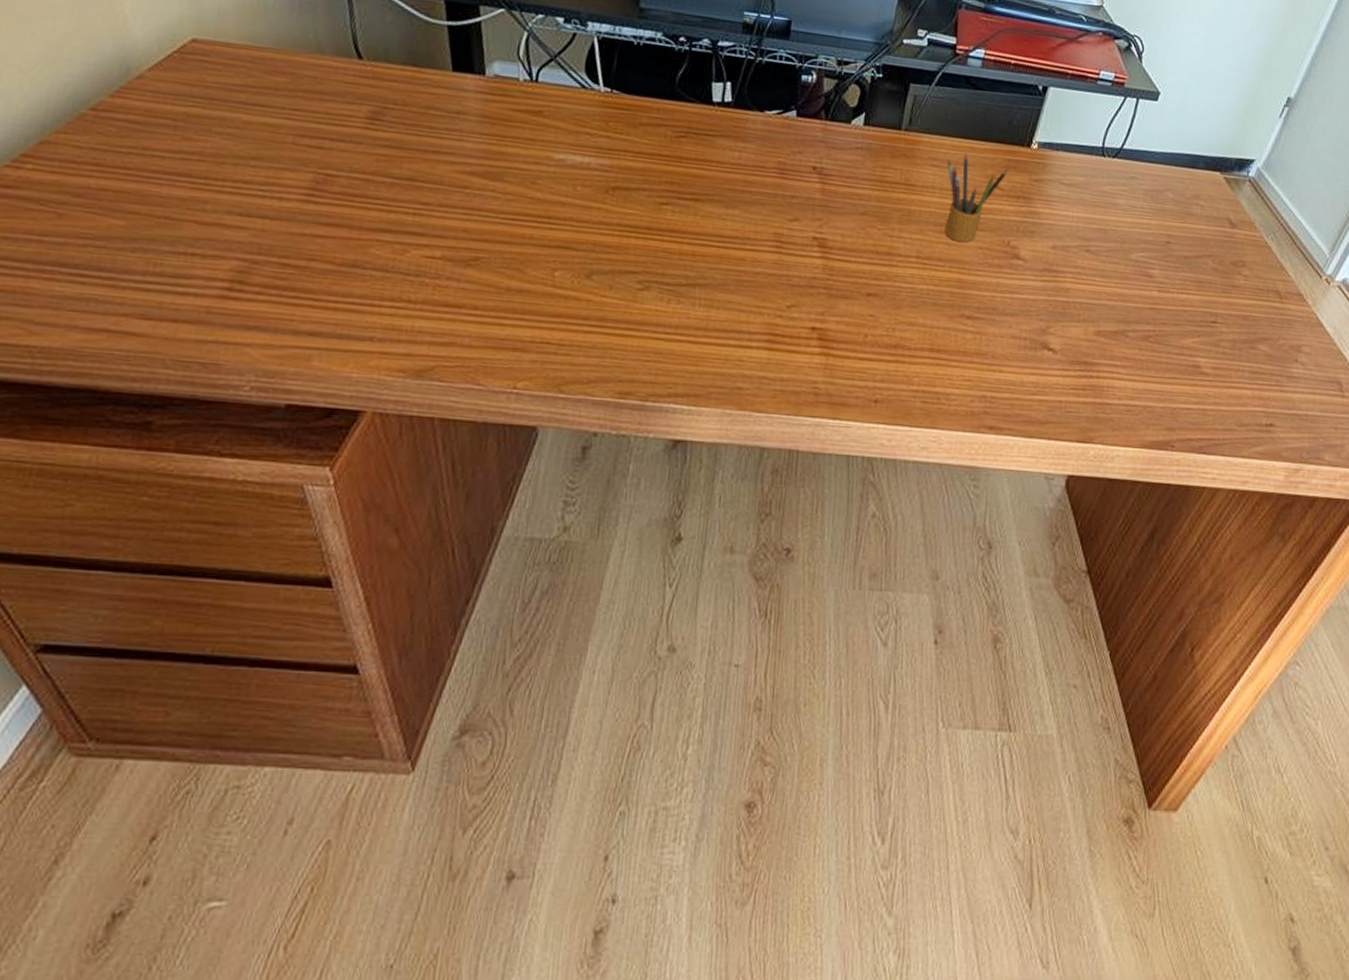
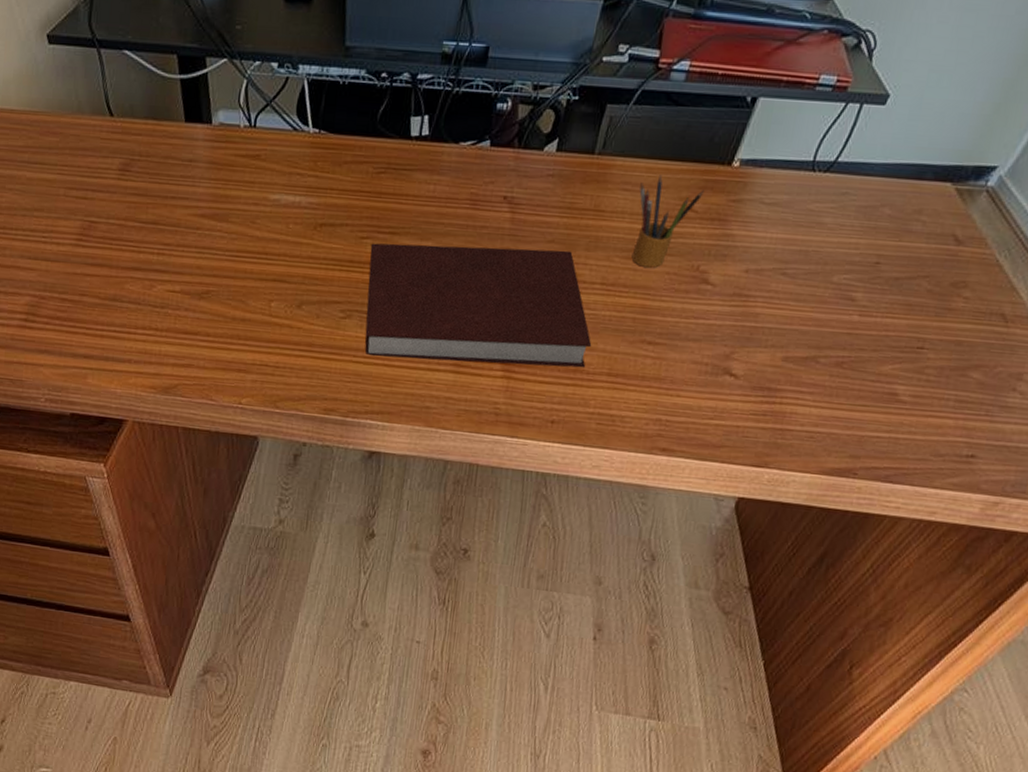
notebook: none [666,209,911,344] -> present [364,243,592,368]

